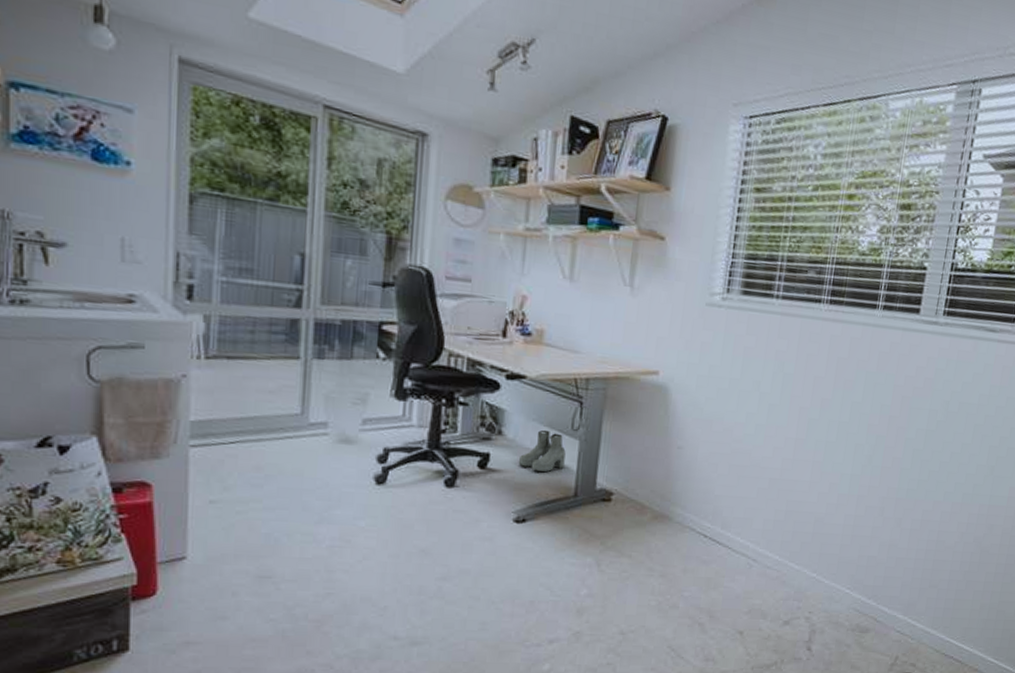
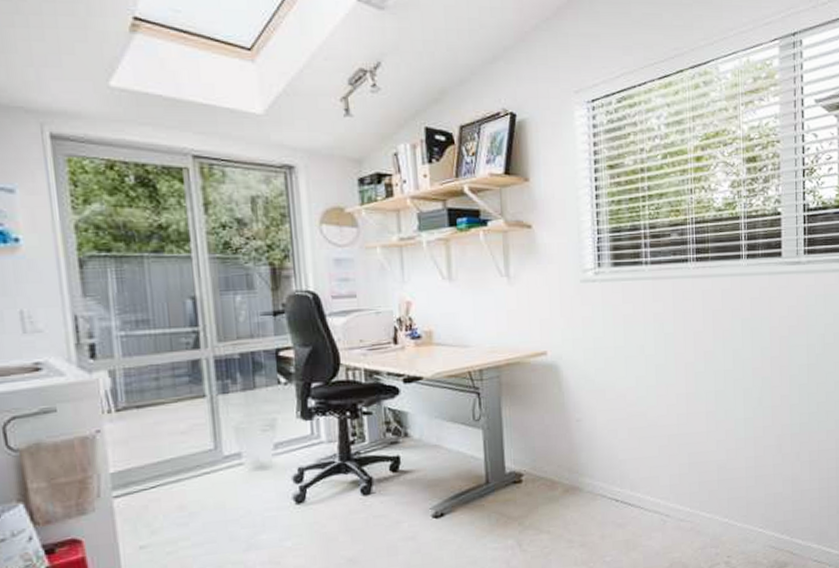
boots: present [518,429,566,473] -> none [427,424,472,466]

